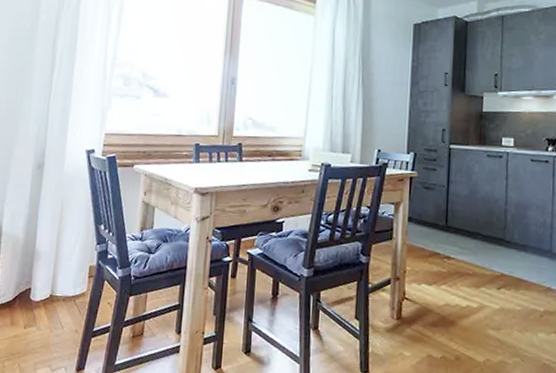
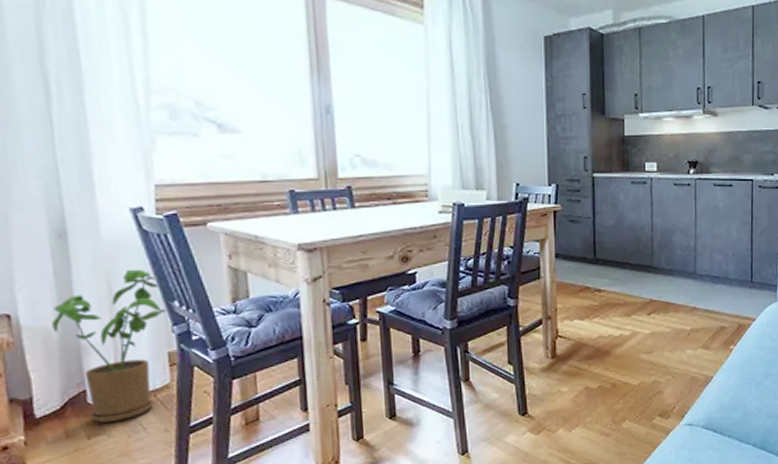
house plant: none [20,196,95,318] -> present [51,269,167,423]

